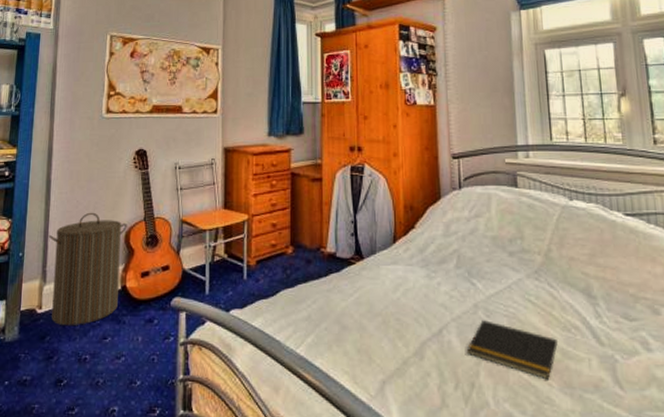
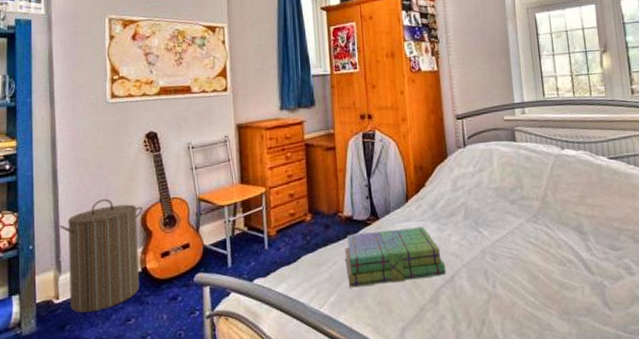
stack of books: none [325,271,434,331] -> present [344,227,446,288]
notepad: present [467,320,559,380] -> none [477,263,556,310]

